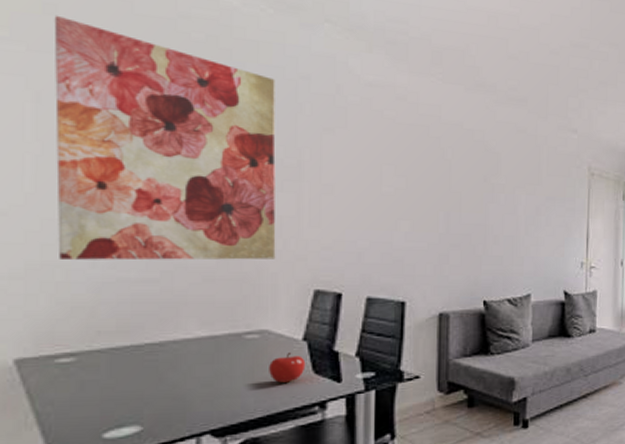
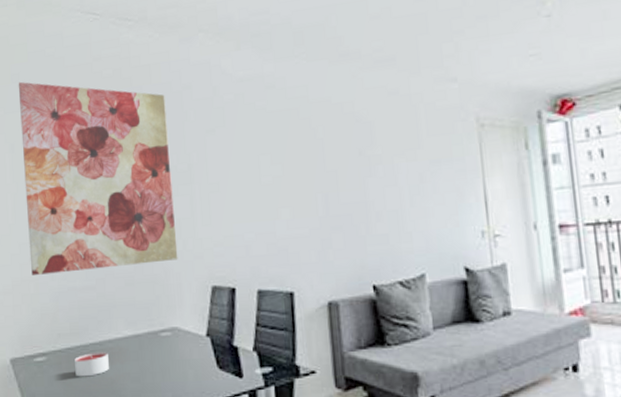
candle: none [120,354,171,382] -> present [75,352,109,377]
fruit: present [269,351,306,383] -> none [181,348,211,378]

